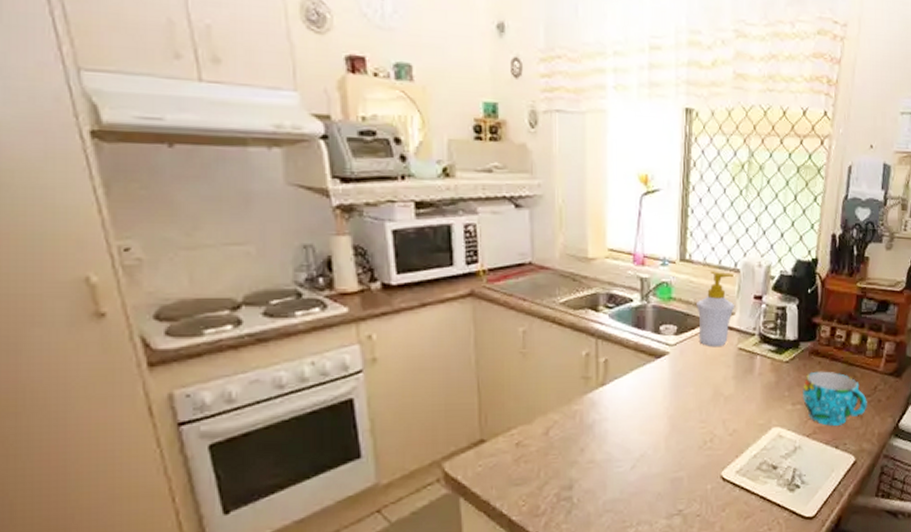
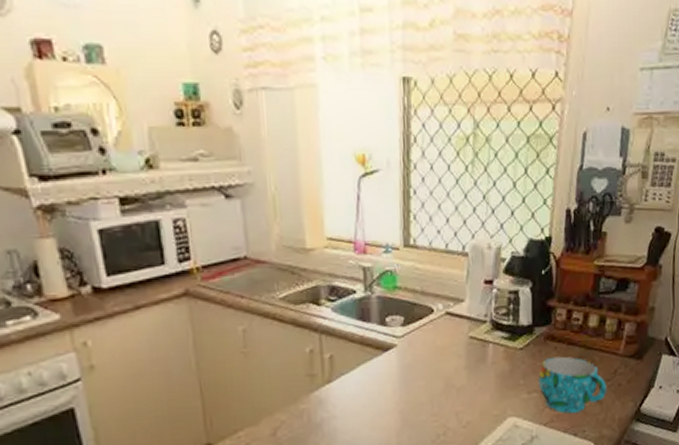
soap bottle: present [697,271,735,348] -> none [423,256,465,337]

